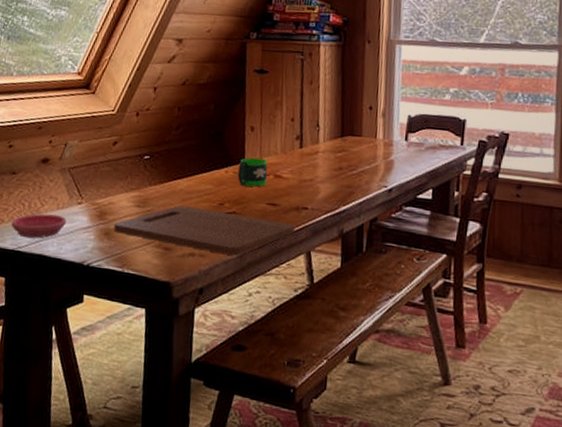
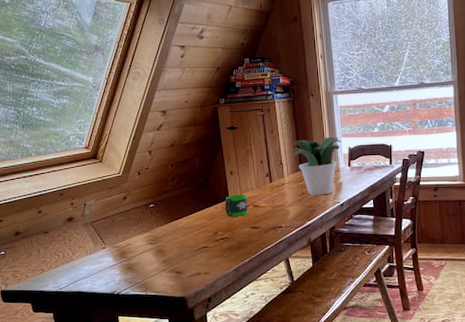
saucer: present [11,213,67,238] -> none [51,260,95,280]
cutting board: present [113,205,296,256] -> none [134,238,275,270]
potted plant: none [332,97,401,174] -> present [291,137,343,196]

